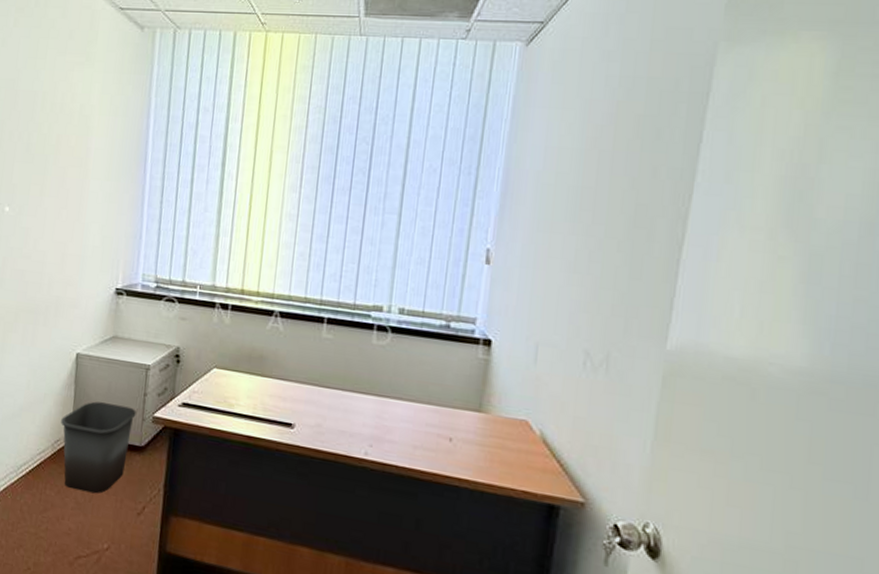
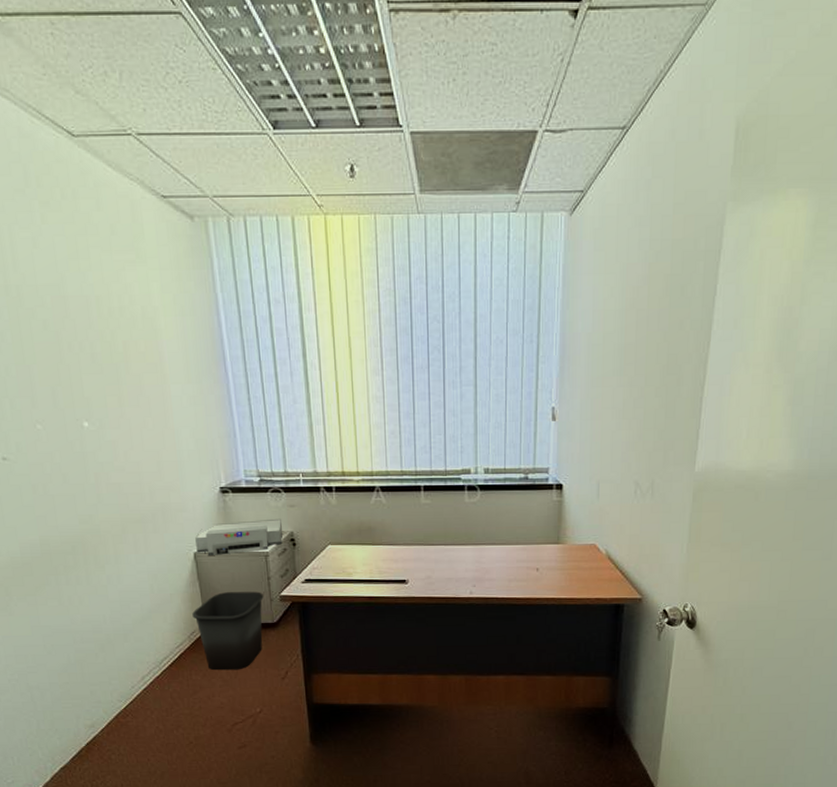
architectural model: none [79,325,171,363] -> present [195,518,283,555]

